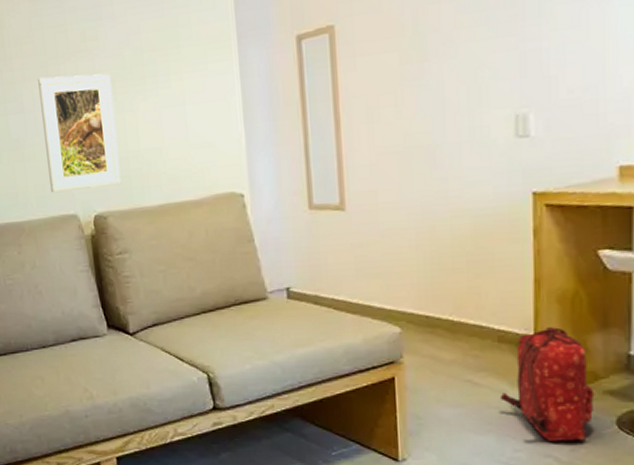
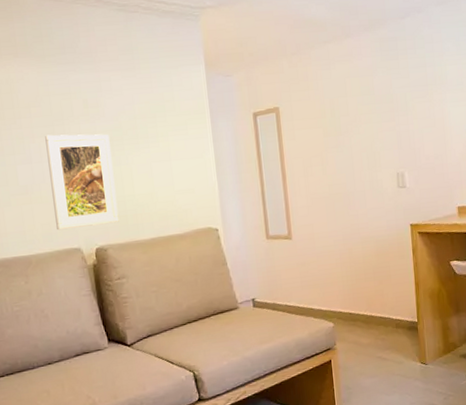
backpack: present [499,327,595,441] -> none [399,314,455,394]

